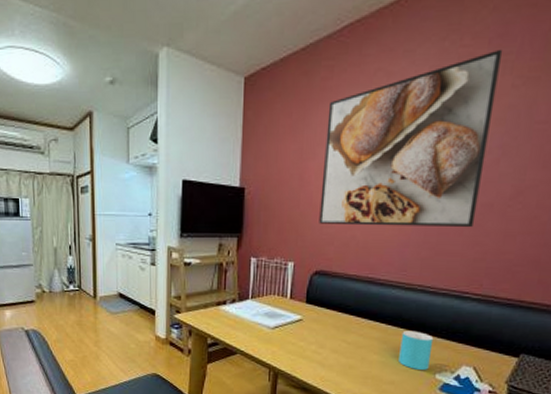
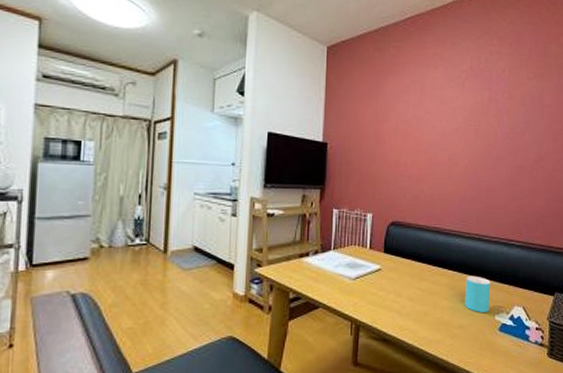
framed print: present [319,49,503,228] -> none [393,50,519,186]

